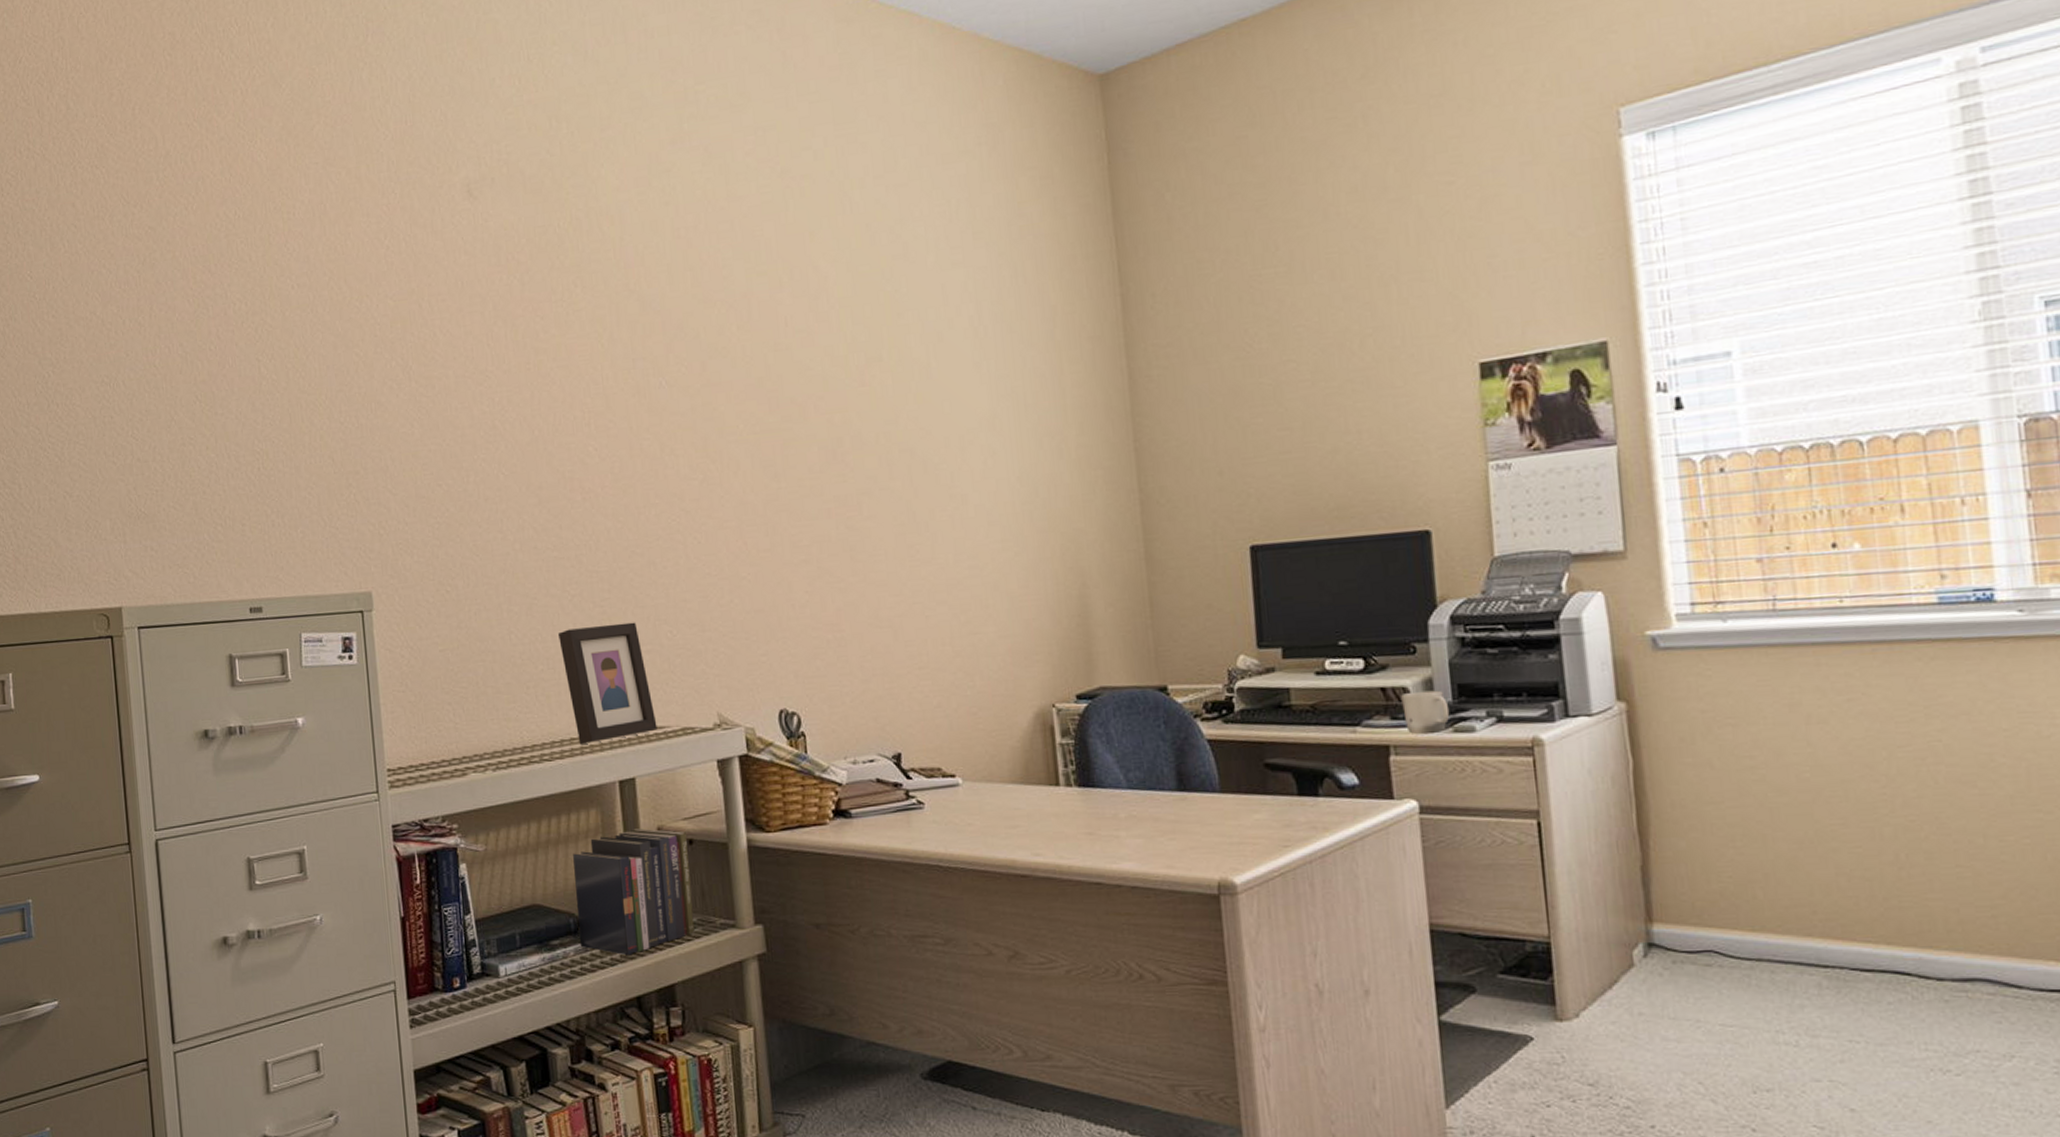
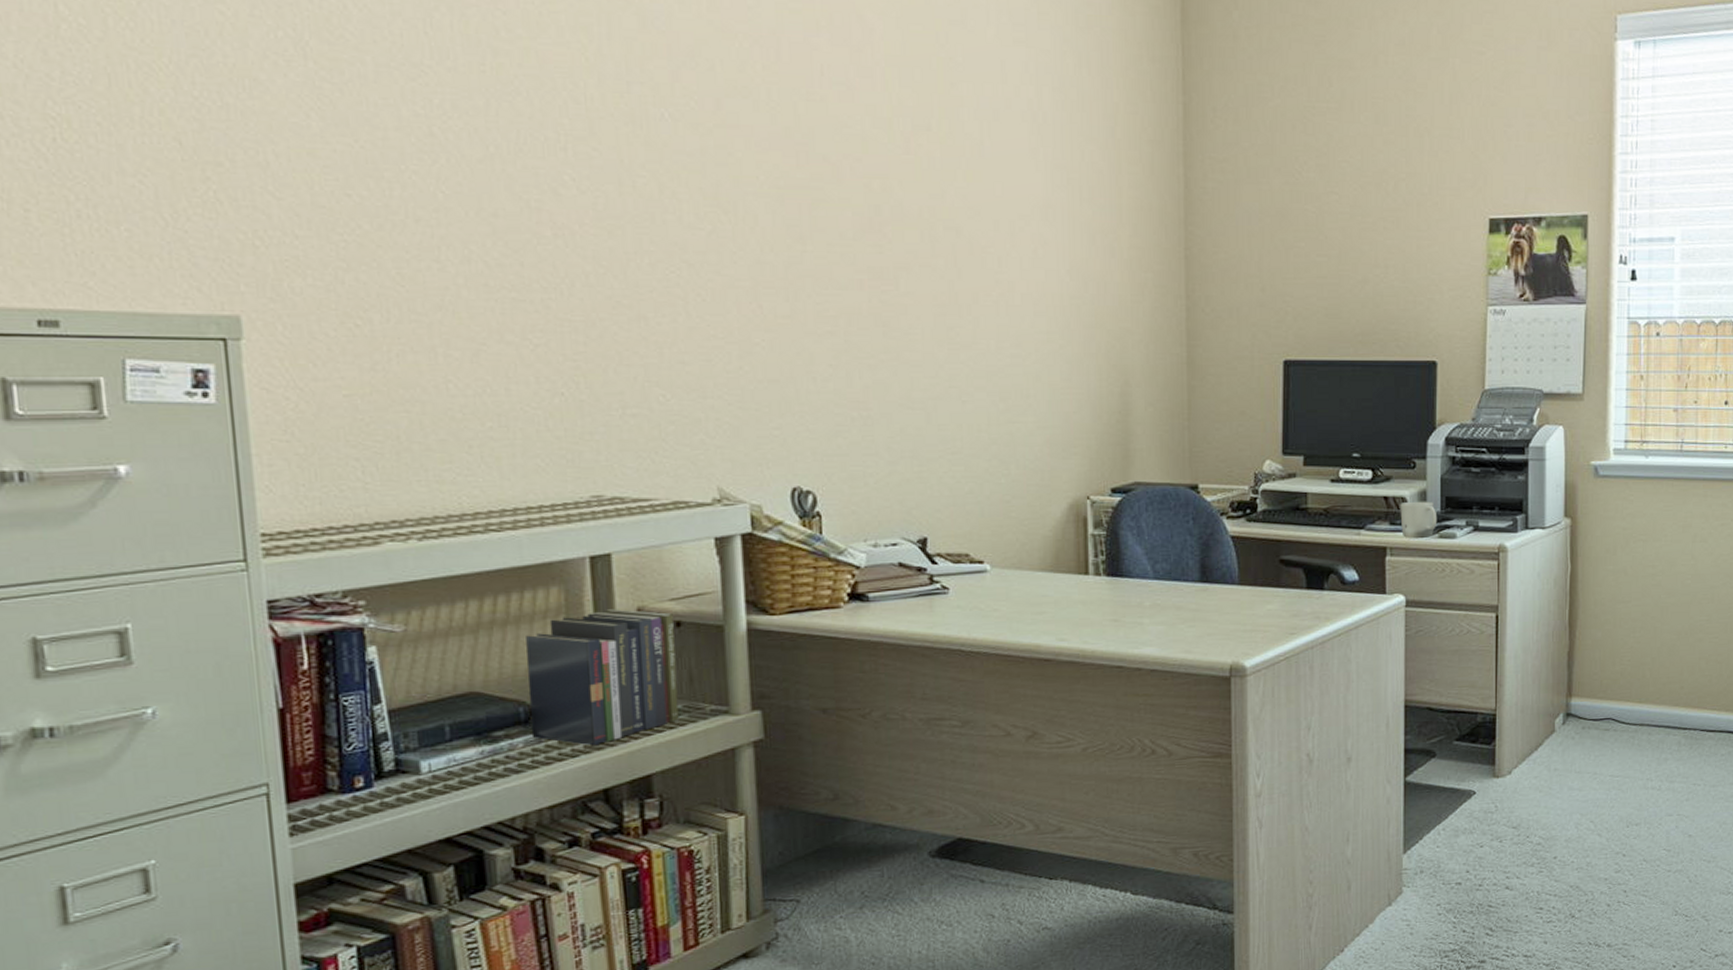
picture frame: present [558,622,658,745] -> none [515,381,642,516]

